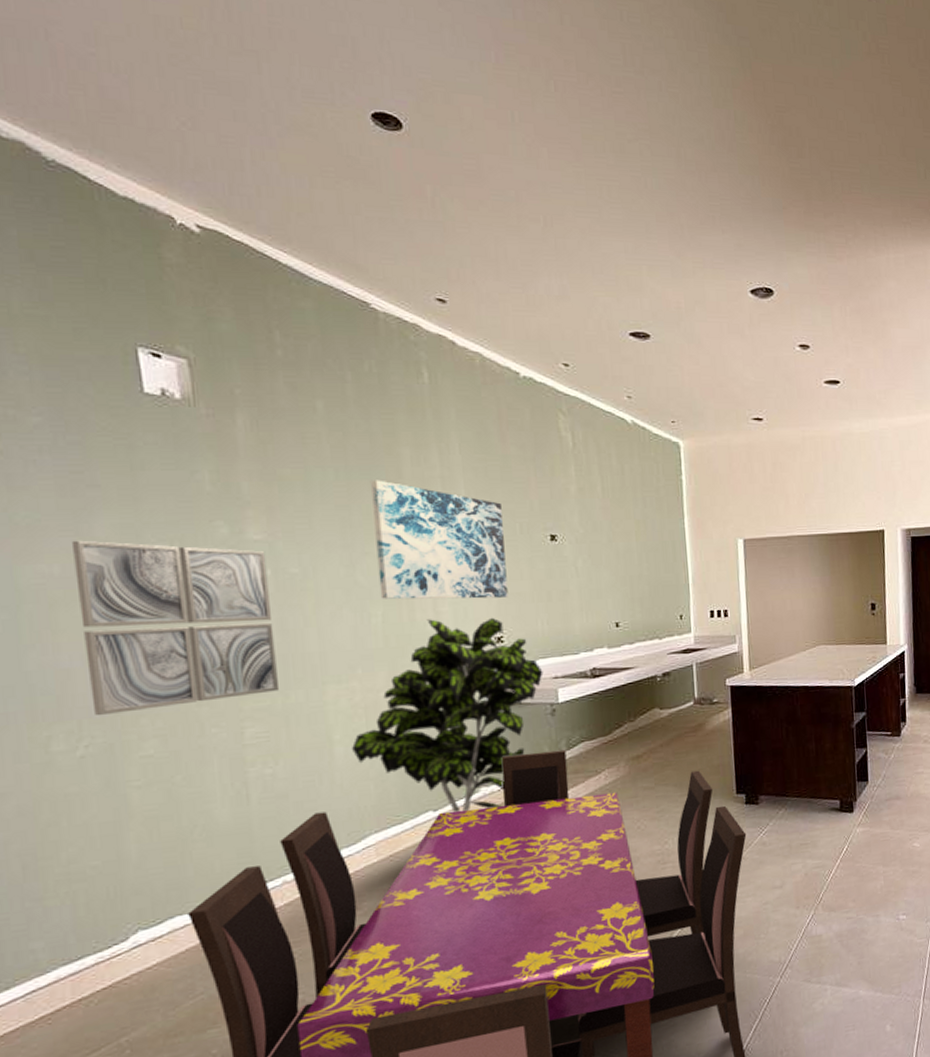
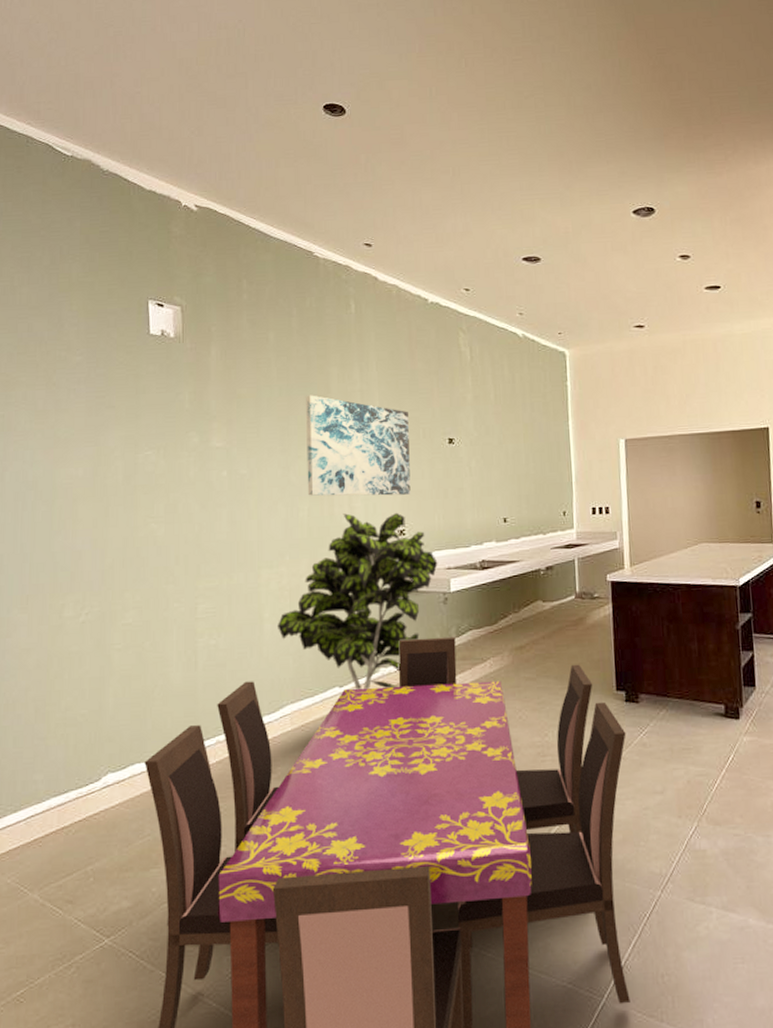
wall art: present [72,540,279,716] -> none [92,449,225,590]

